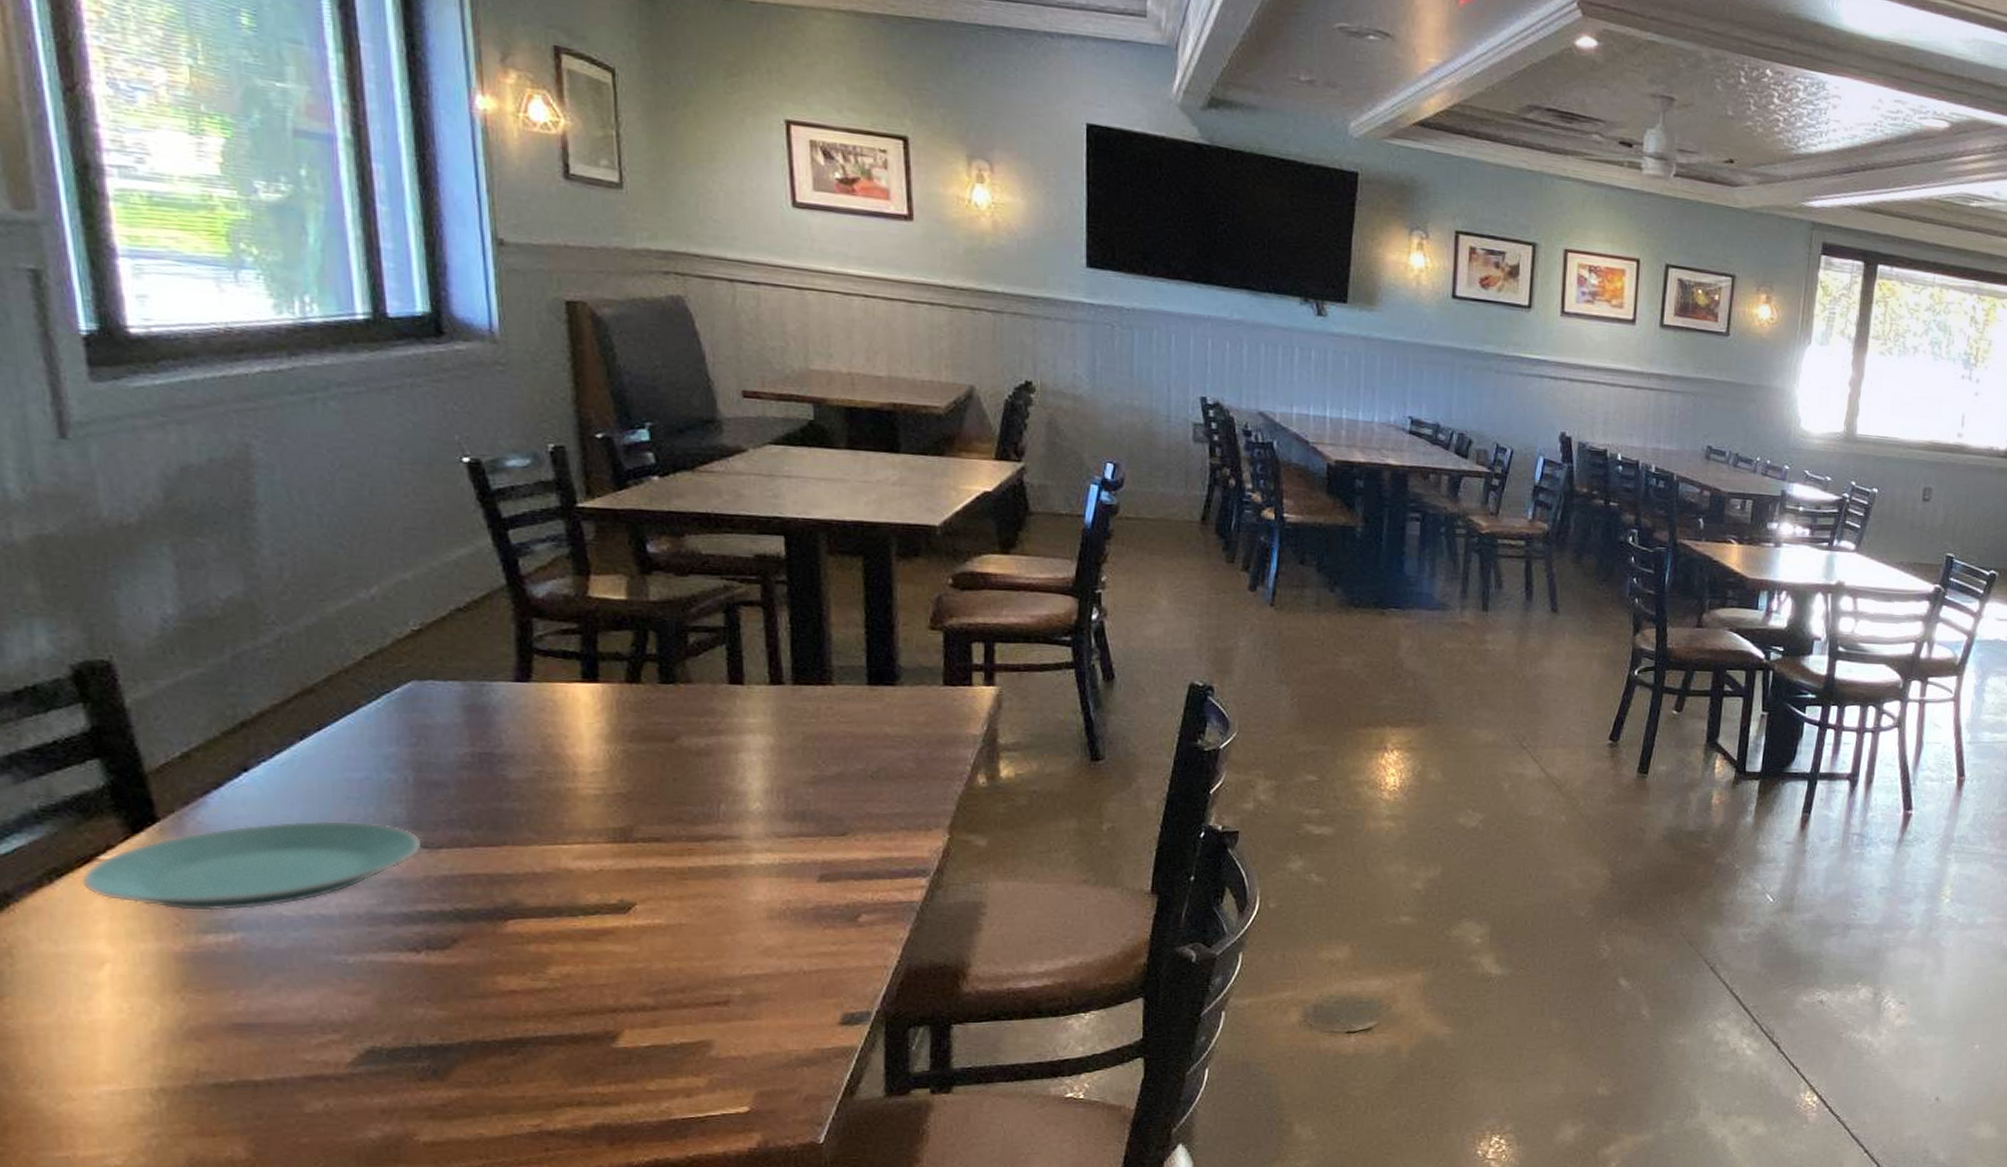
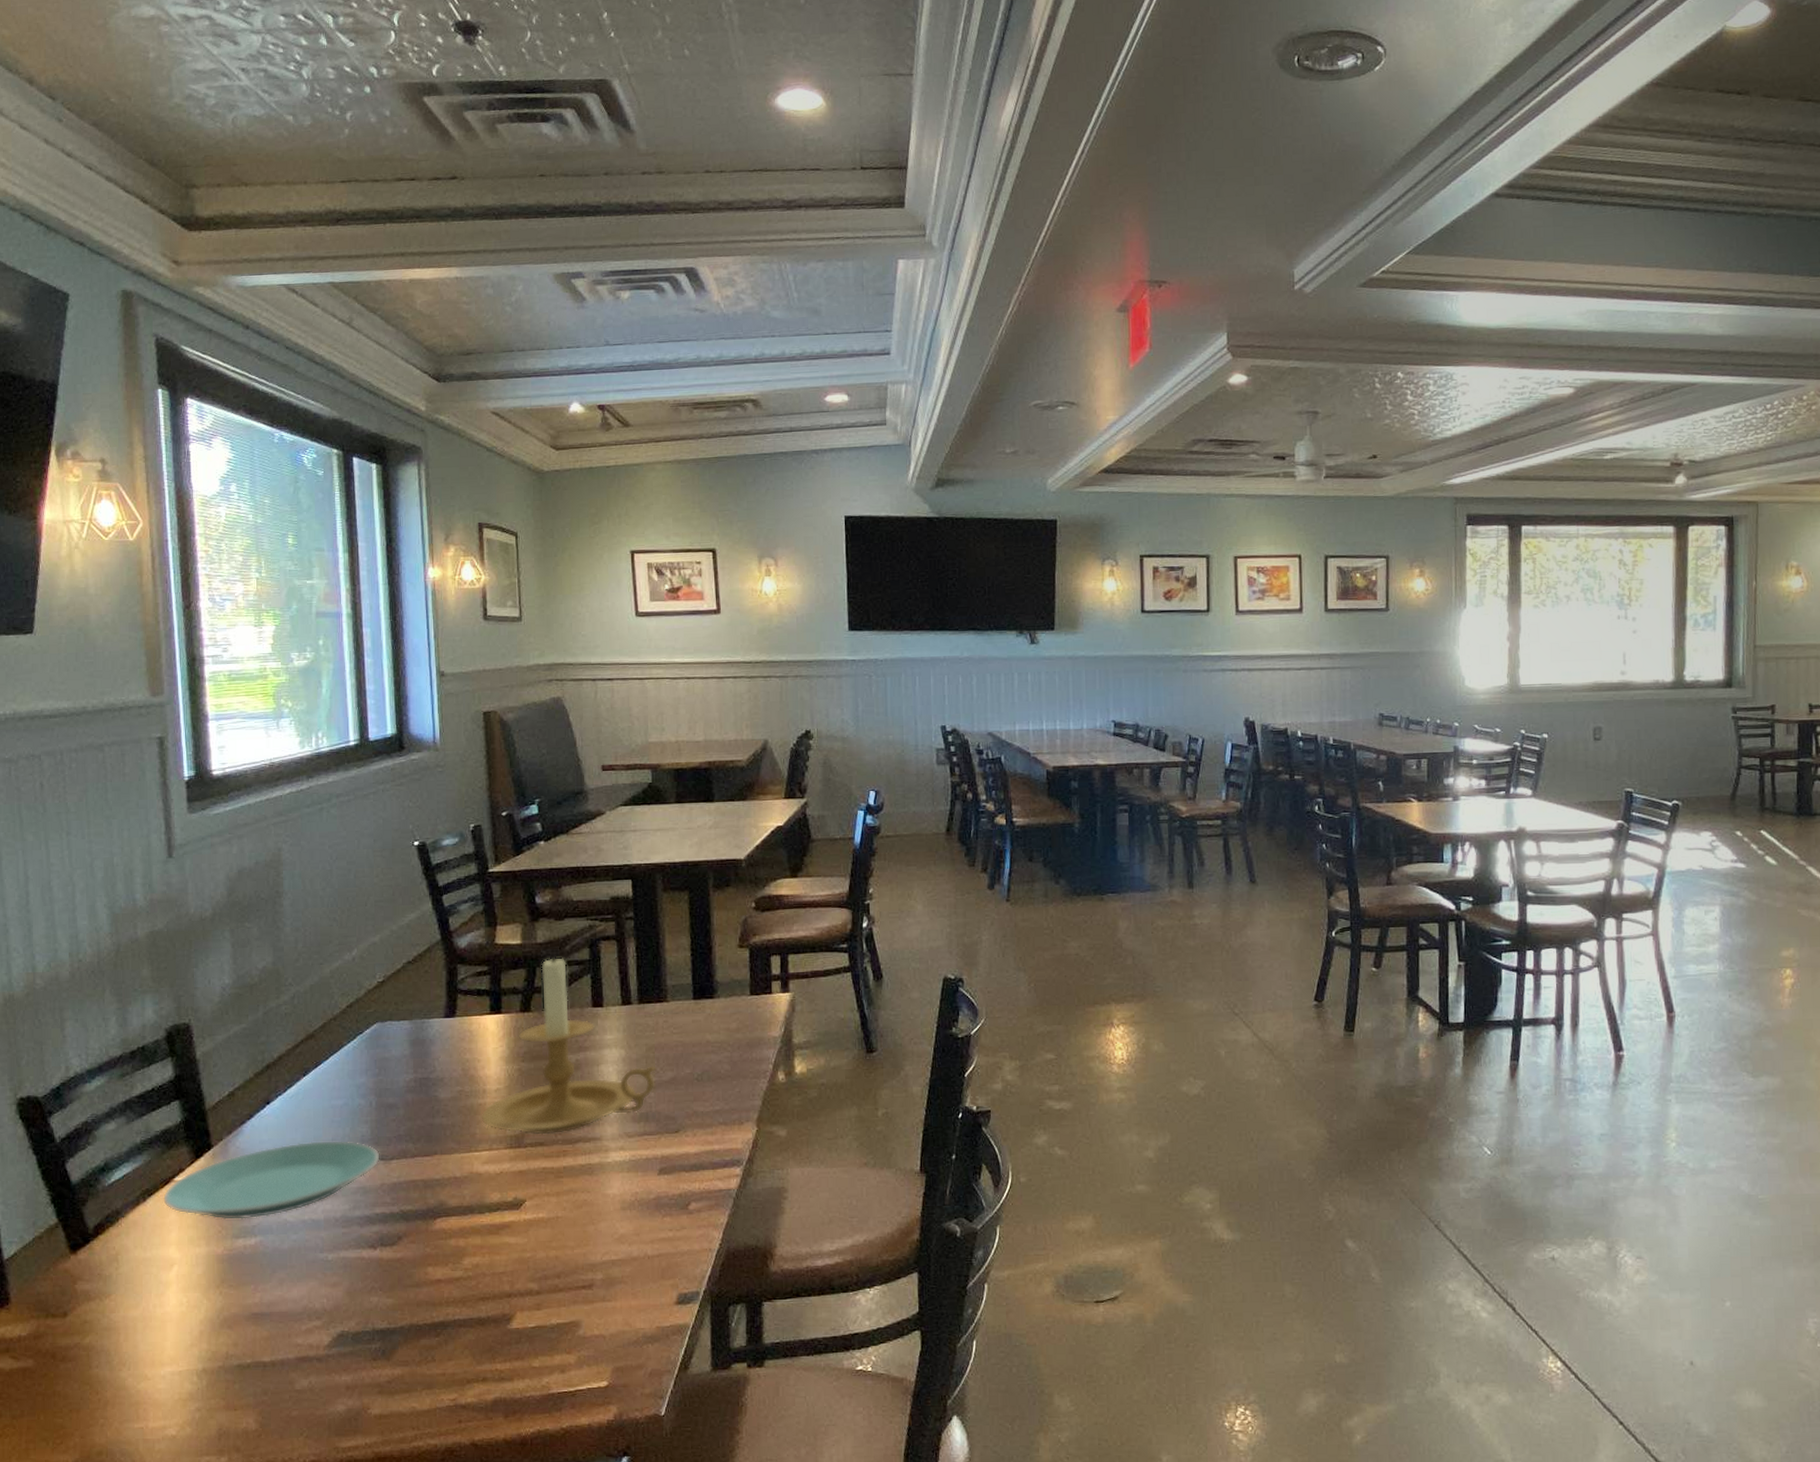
candle holder: none [570,615,817,829] -> present [481,953,656,1135]

